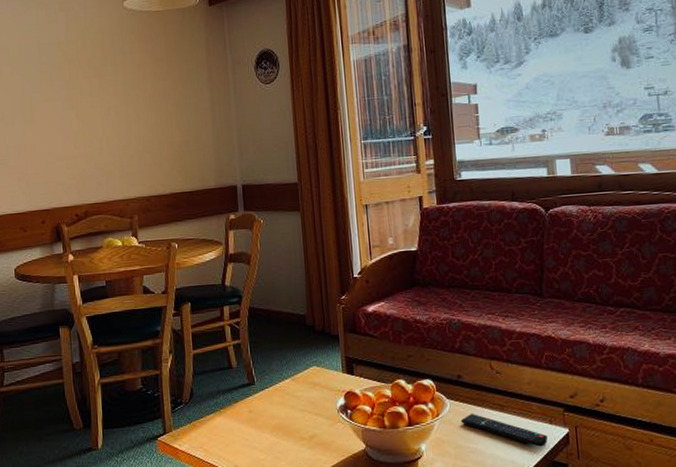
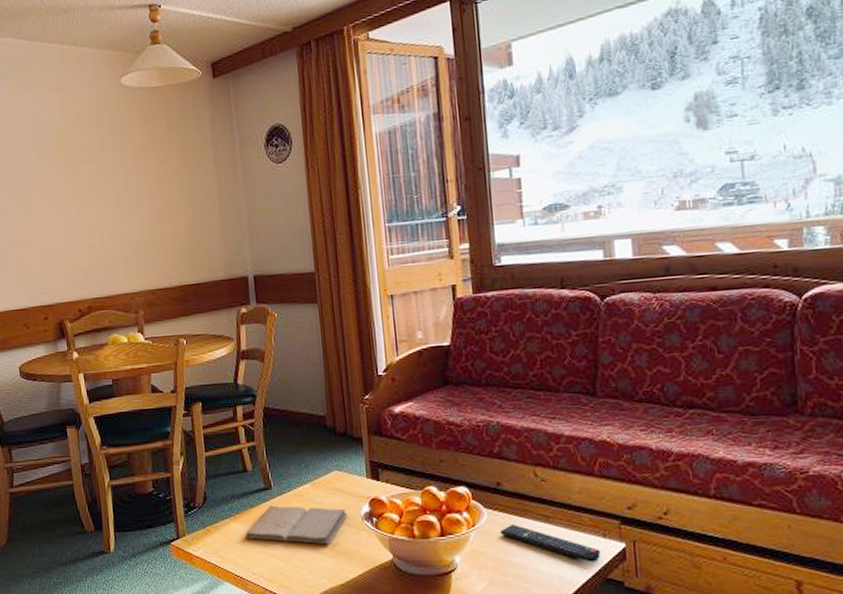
book: none [228,400,325,436] -> present [244,505,348,545]

